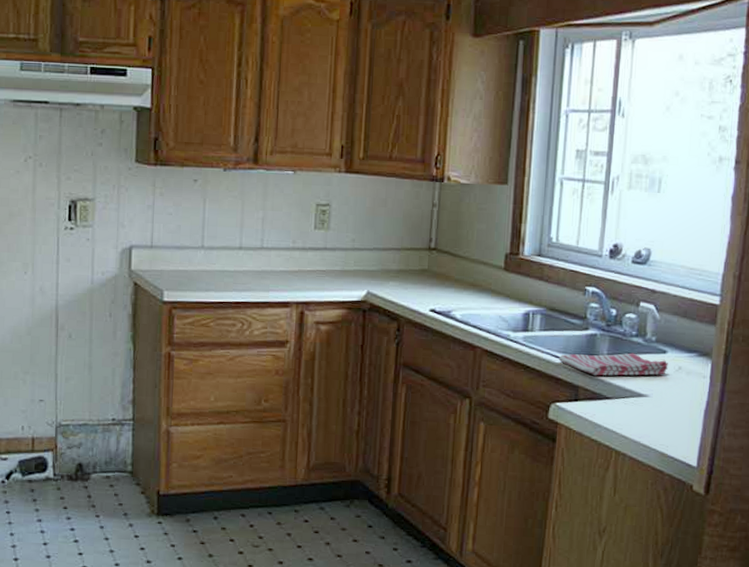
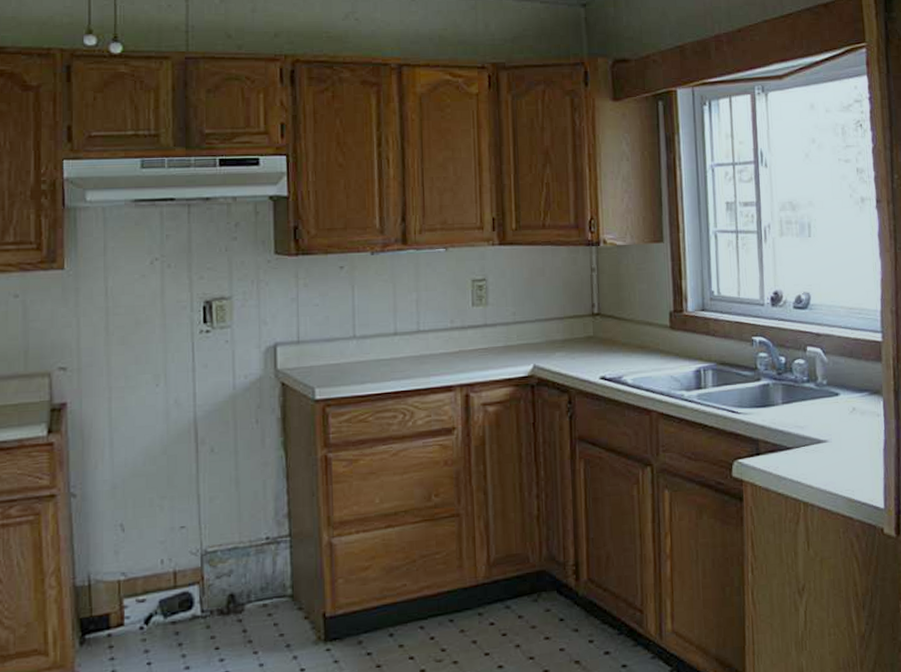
dish towel: present [558,353,668,376] -> none [735,399,842,427]

